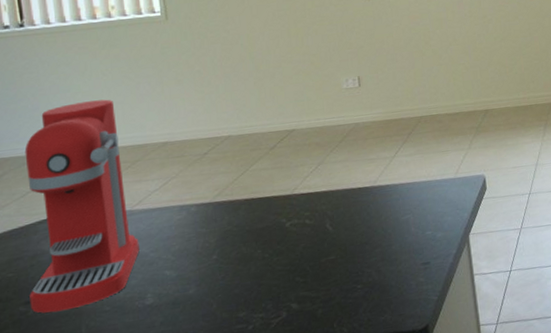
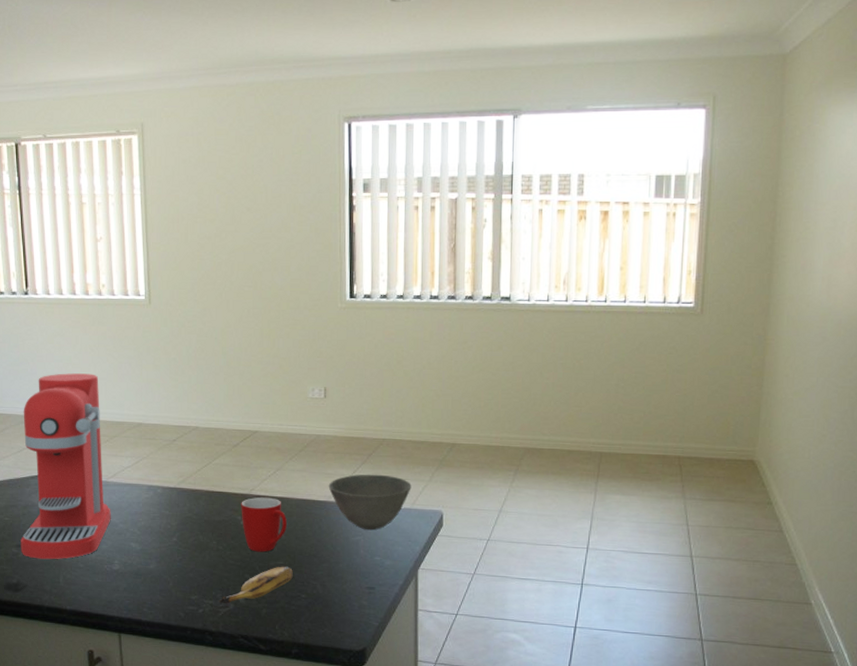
banana: none [268,260,346,314] -> present [217,566,293,603]
mug: none [284,193,335,252] -> present [241,497,287,552]
bowl: none [372,150,453,207] -> present [328,474,412,531]

